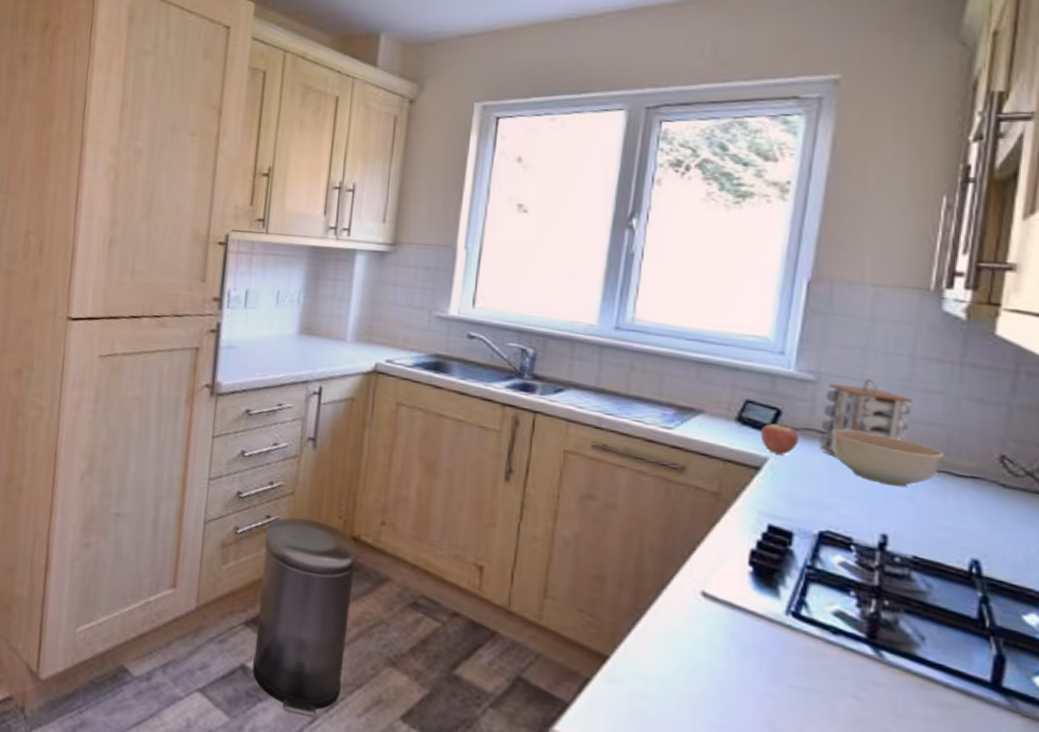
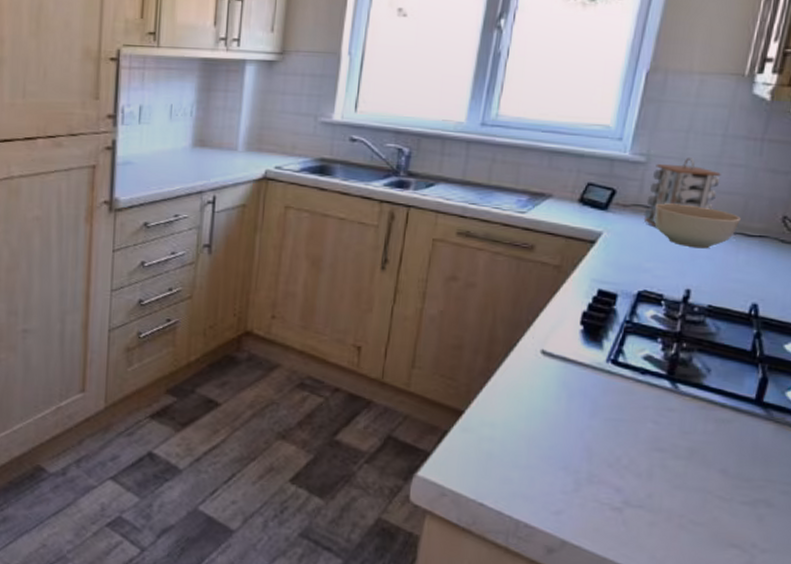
pedal bin: present [252,517,357,718] -> none [159,319,251,489]
fruit: present [760,418,799,455] -> none [597,197,629,229]

